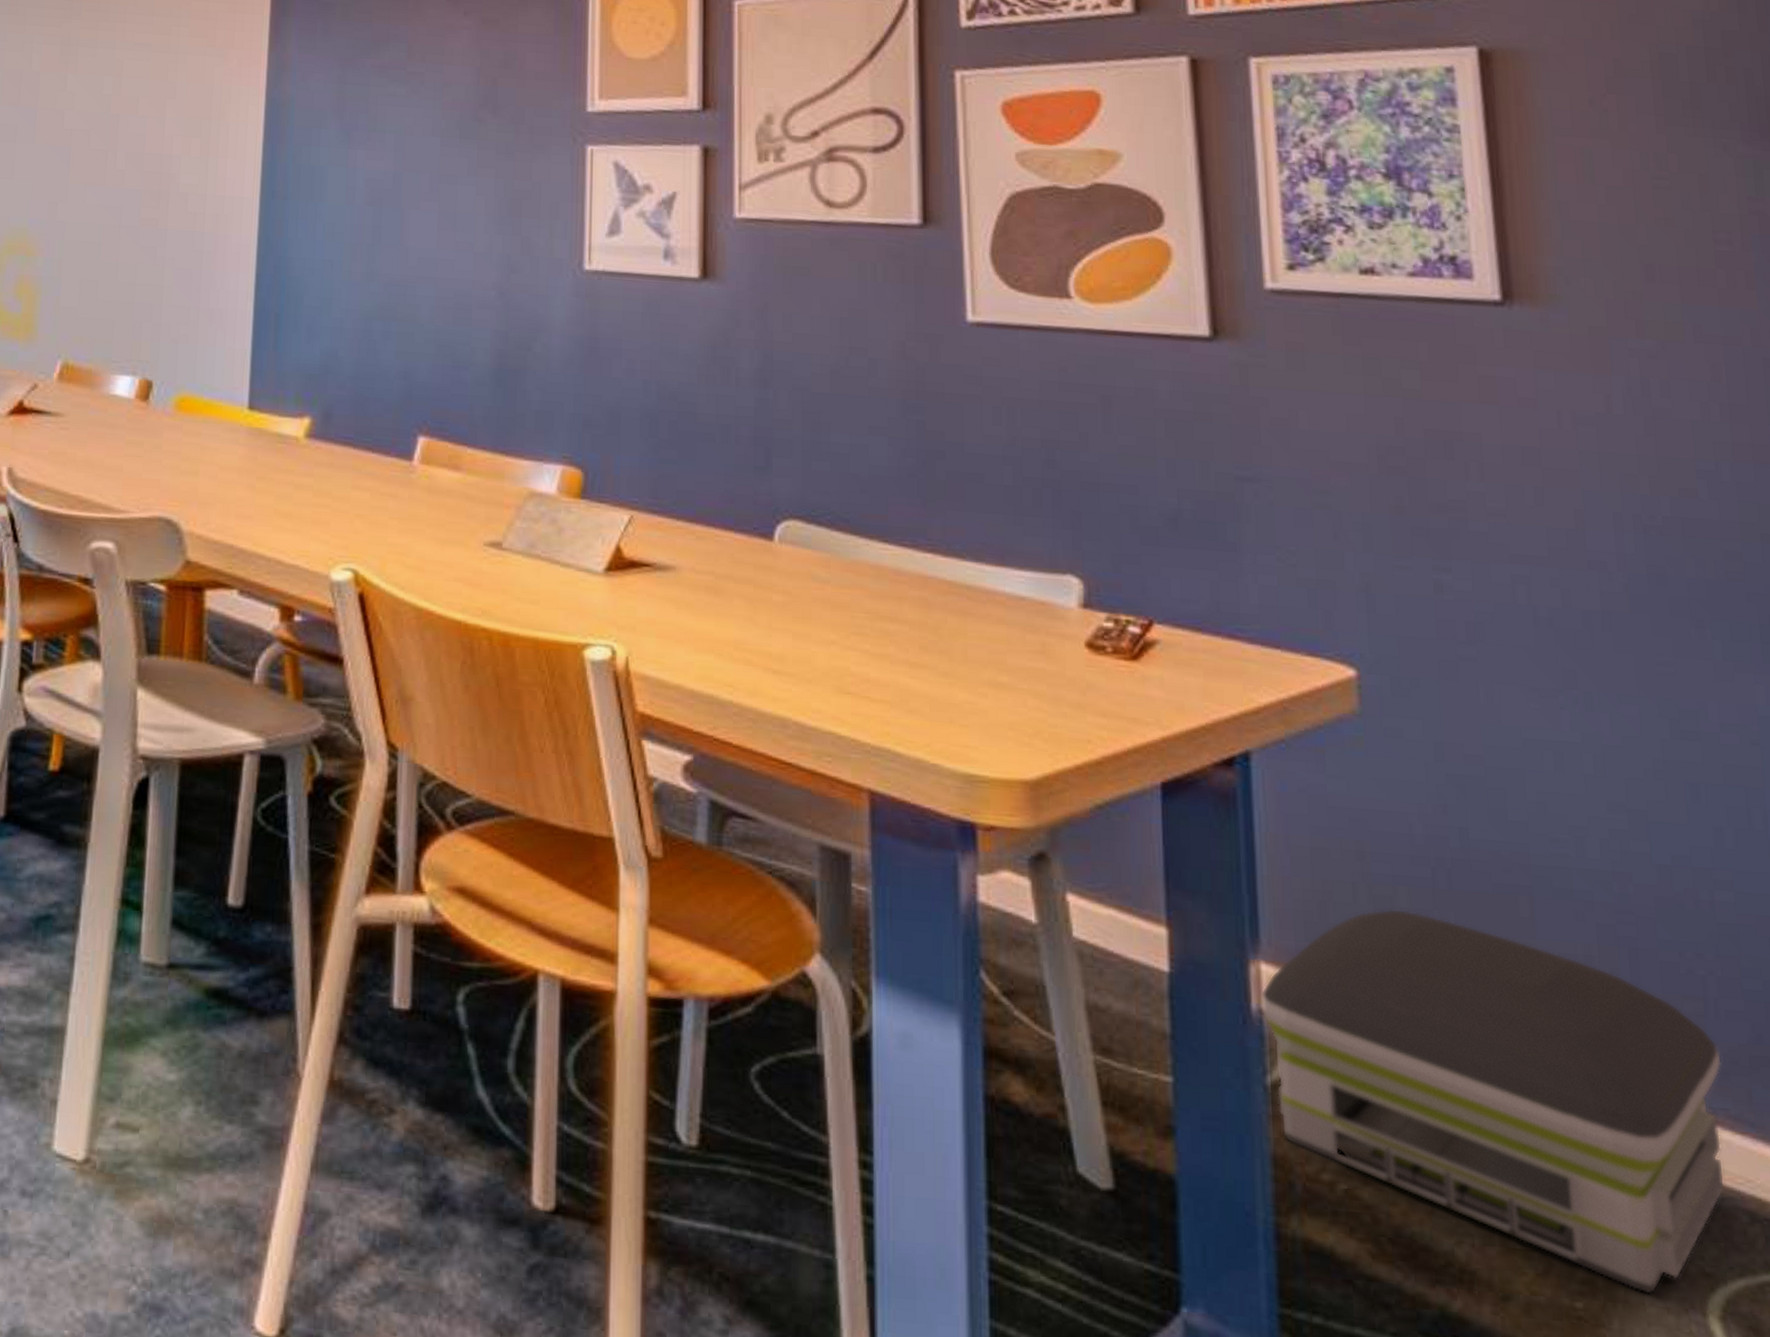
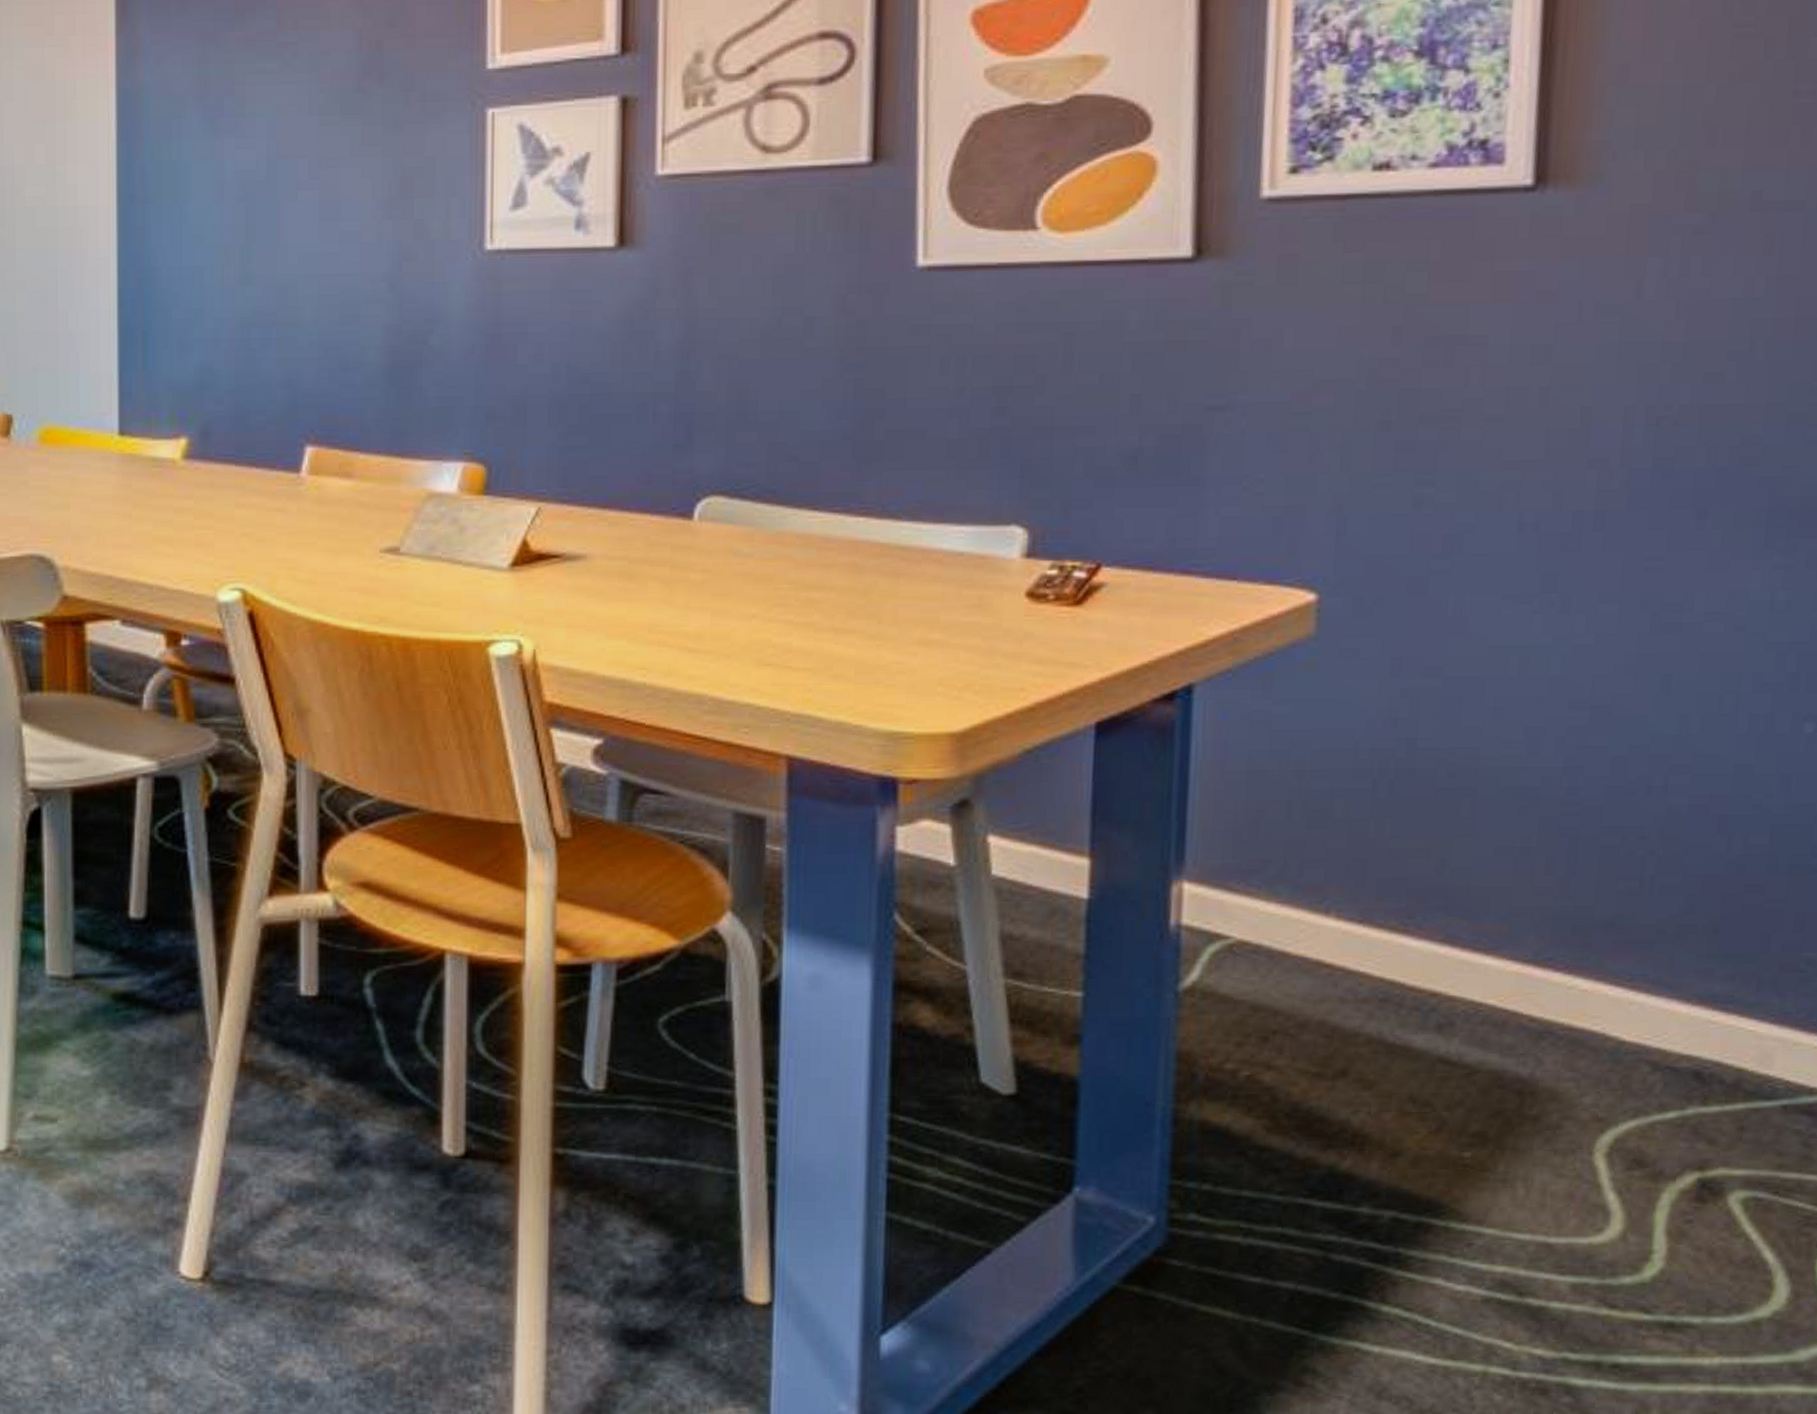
air purifier: present [1260,909,1726,1294] -> none [1179,821,1649,1140]

